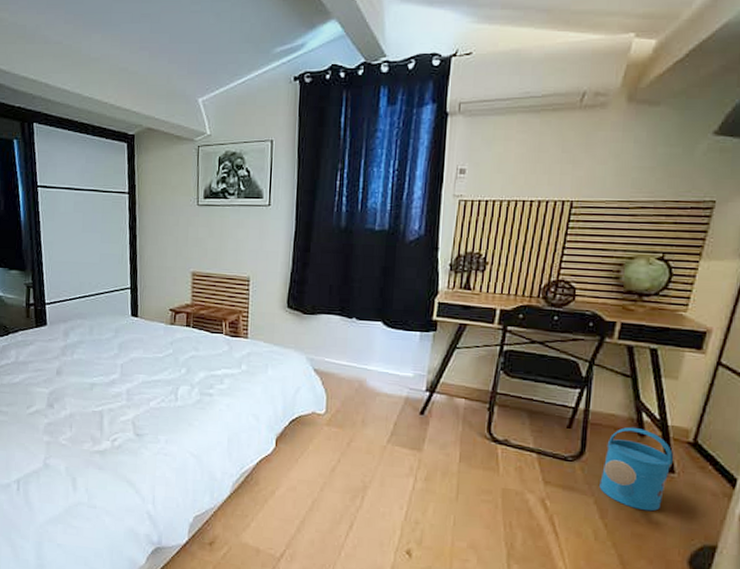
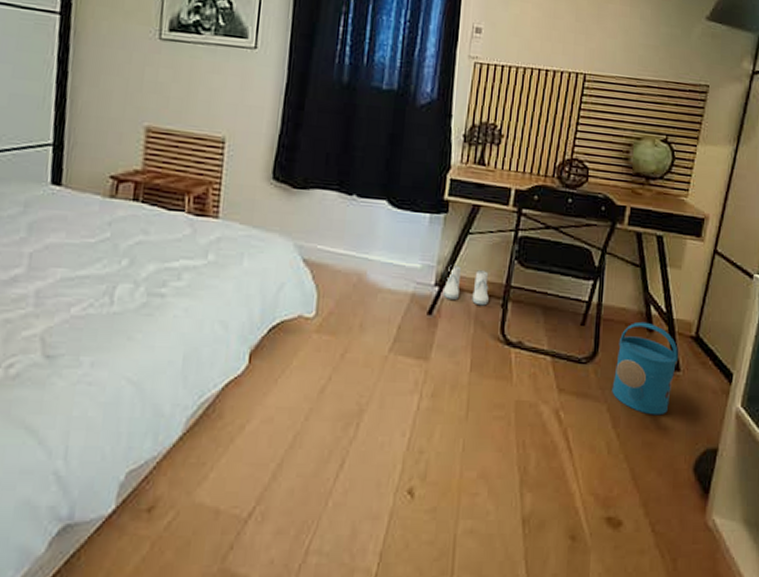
boots: none [434,374,476,409] -> present [443,265,489,306]

